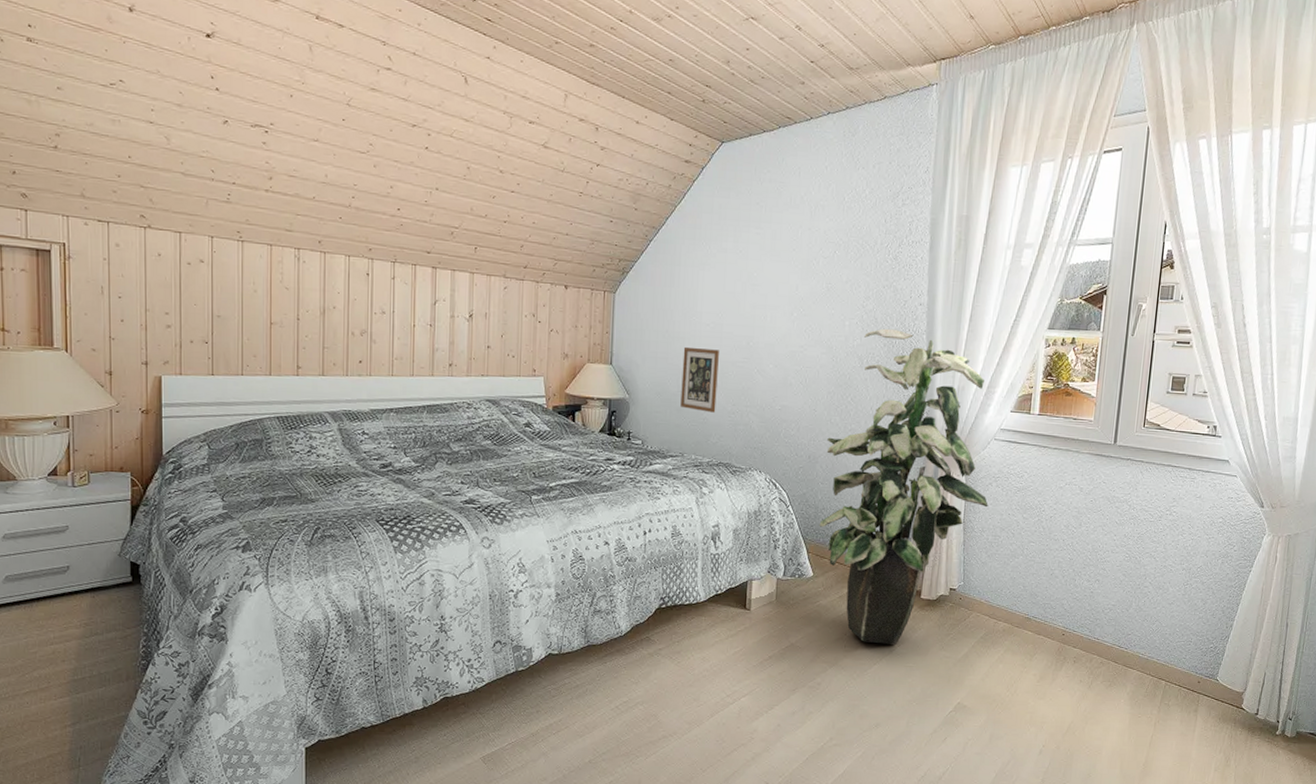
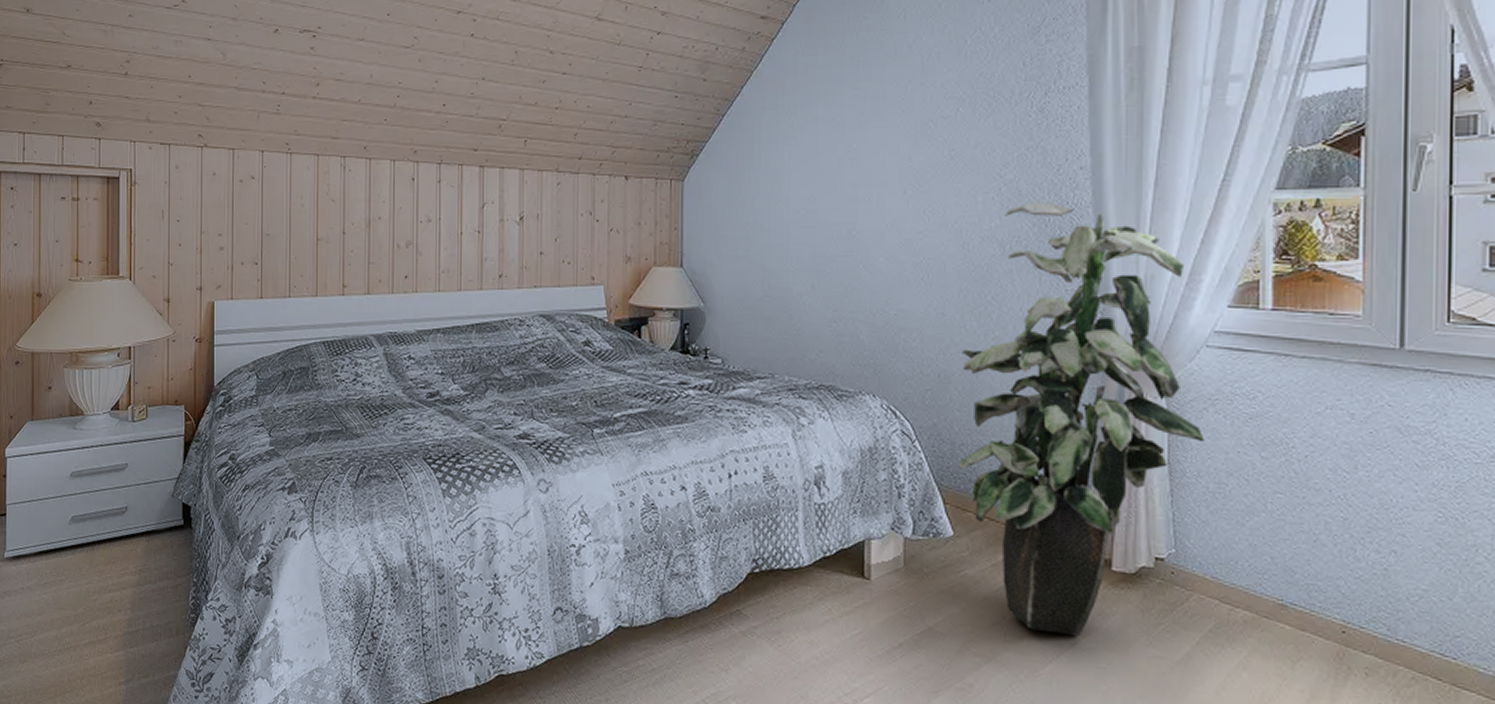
picture frame: present [680,346,719,413] -> none [768,240,813,322]

